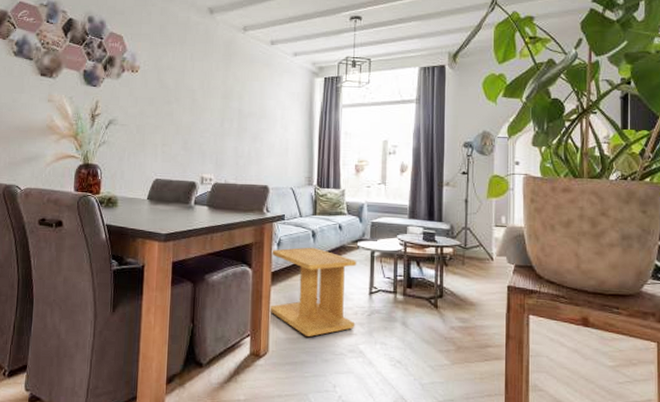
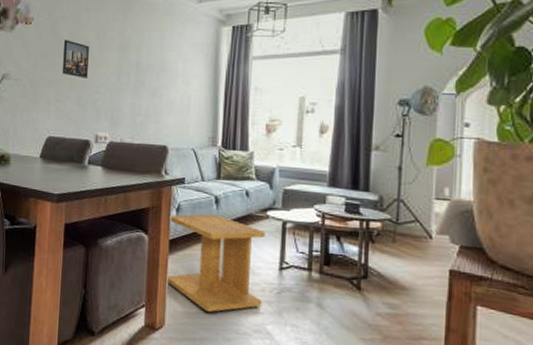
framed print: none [169,87,194,124] -> present [62,40,89,78]

